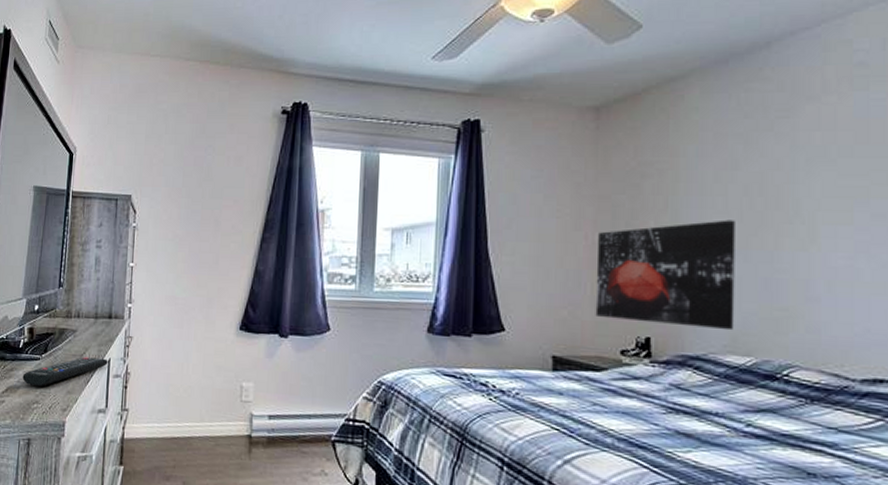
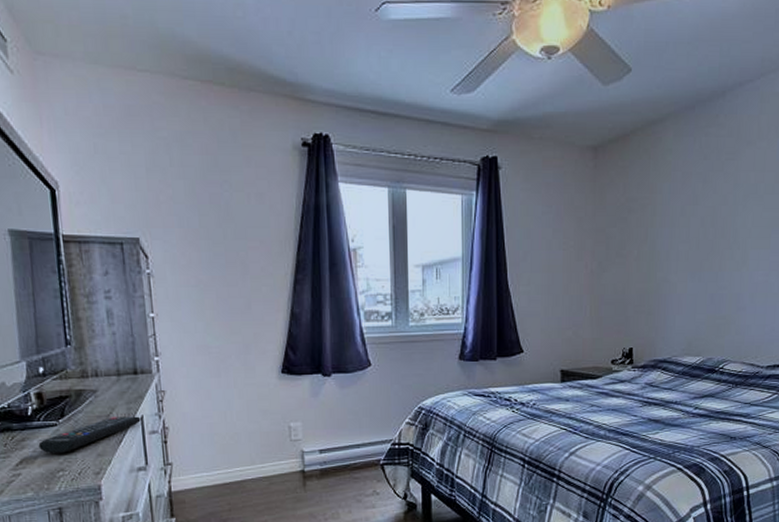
wall art: present [595,220,735,331] -> none [593,247,694,338]

